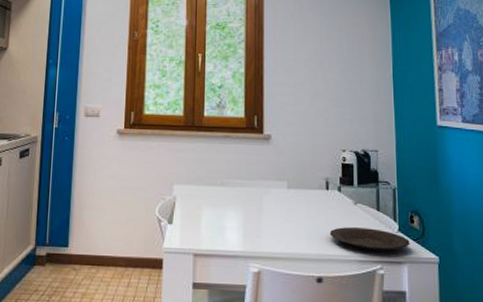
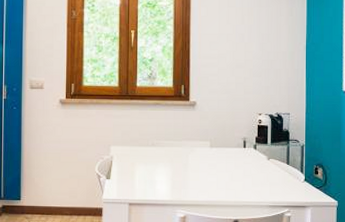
plate: present [329,227,410,252] -> none [245,179,314,198]

